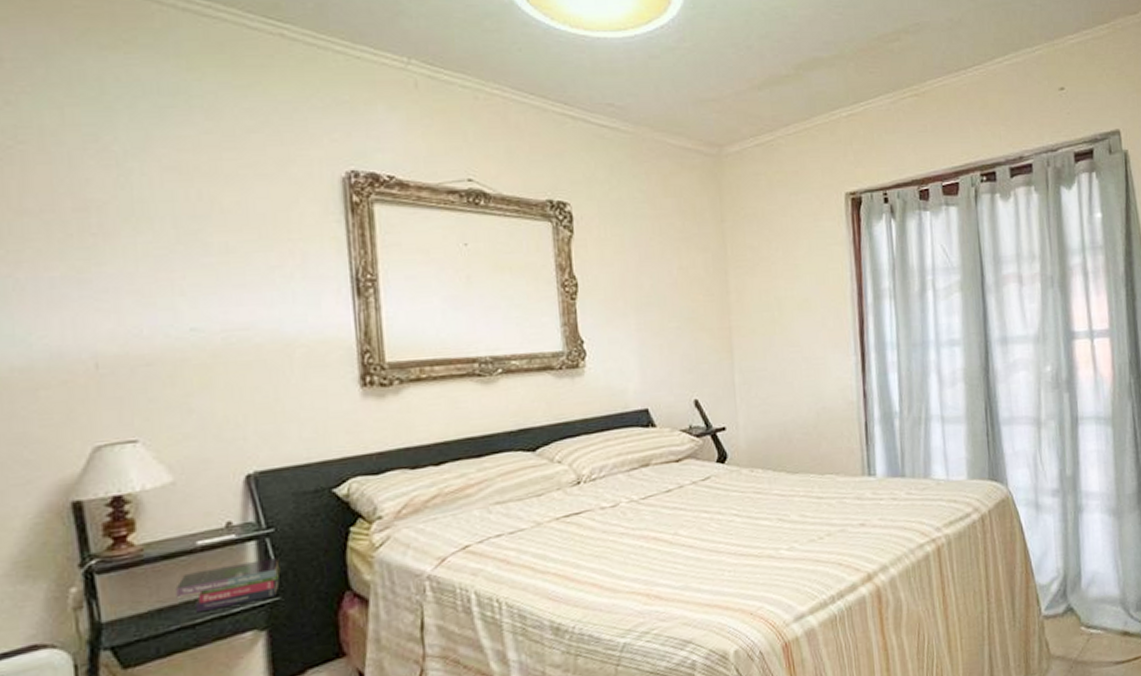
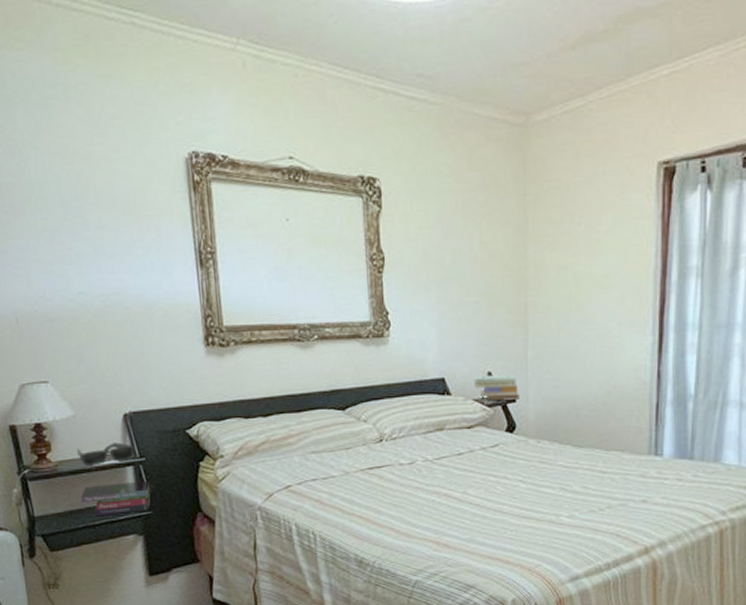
glasses: none [175,511,260,546] -> present [77,442,135,466]
books: none [679,401,729,431] -> present [473,374,519,402]

